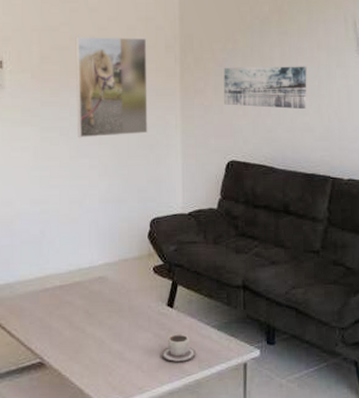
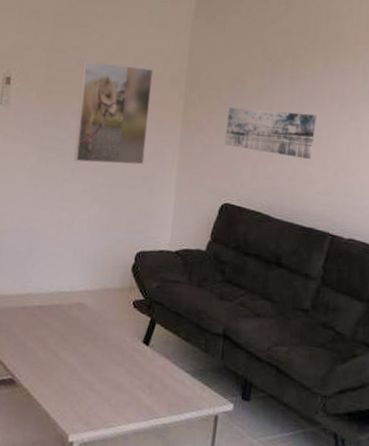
cup: present [161,334,197,362] -> none [131,373,168,403]

